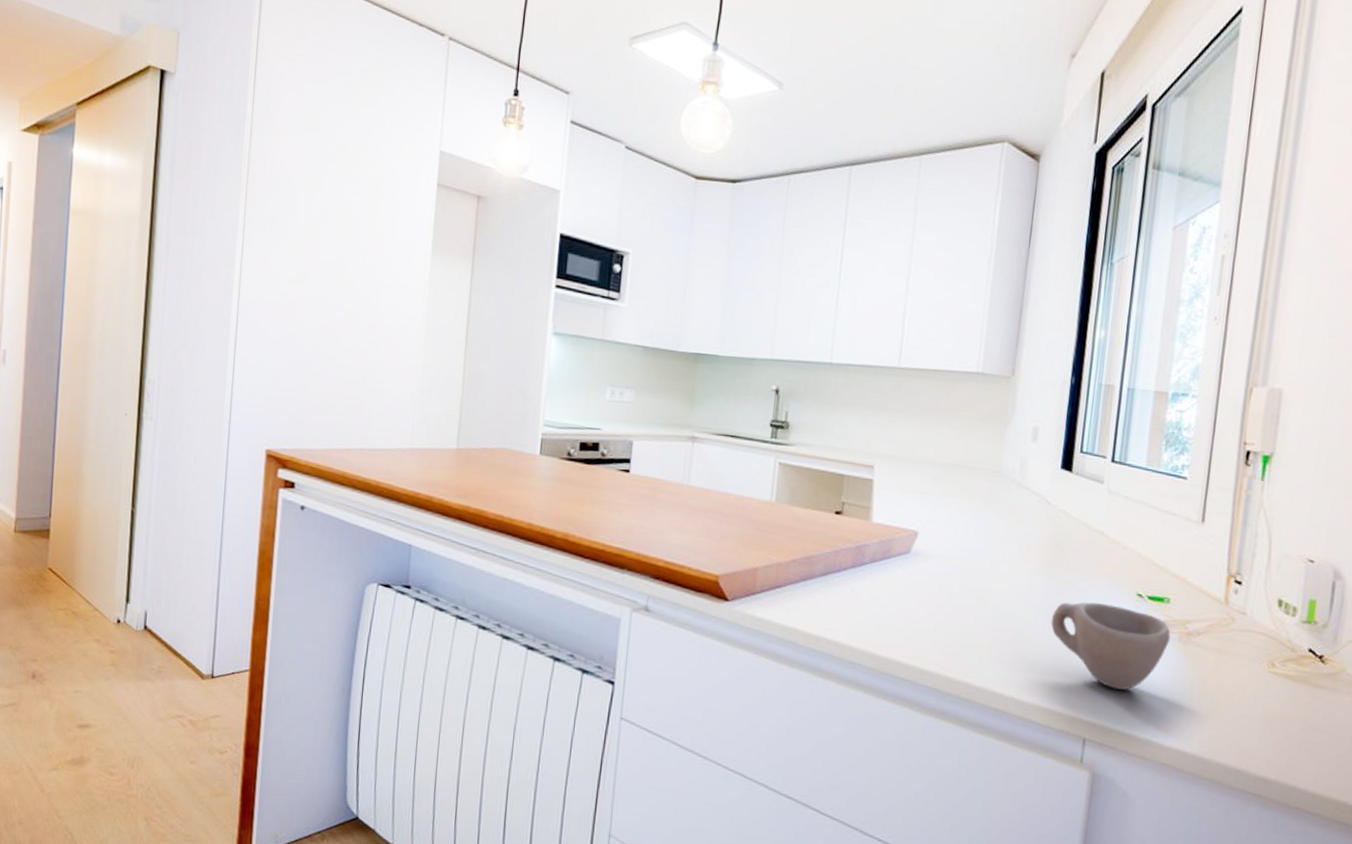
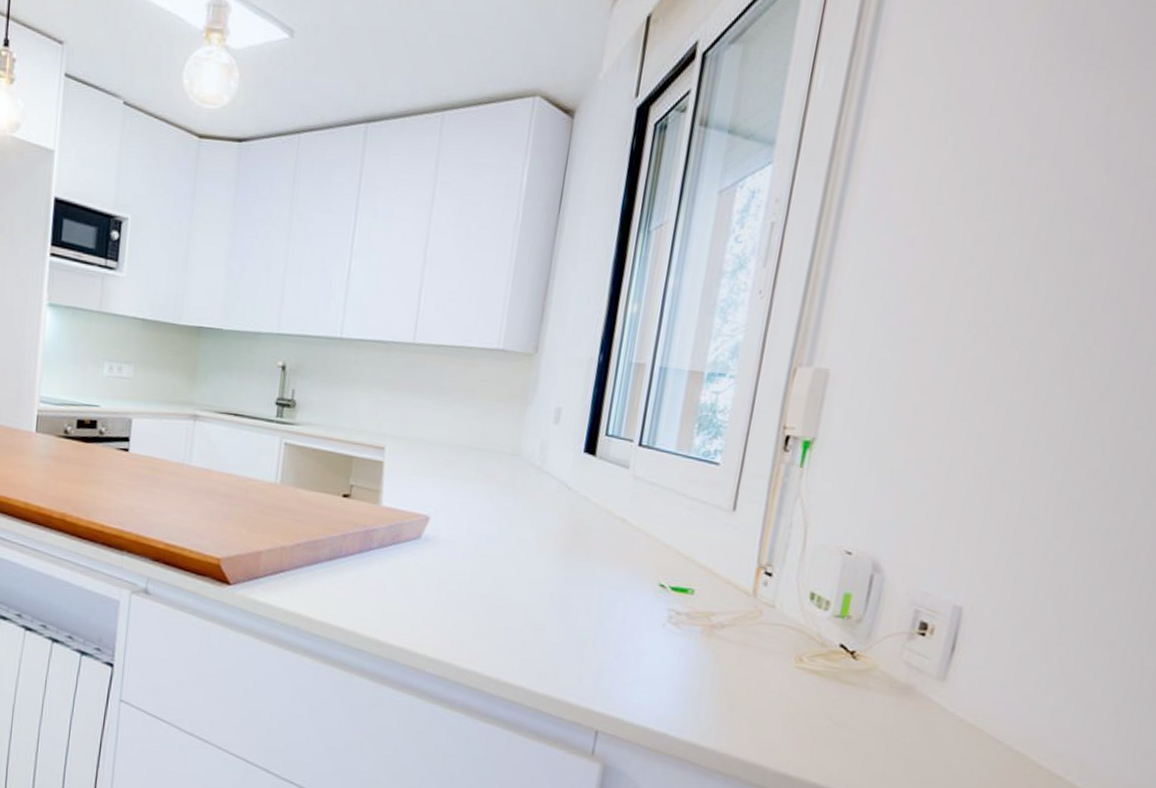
cup: present [1051,602,1171,690] -> none [566,591,693,683]

